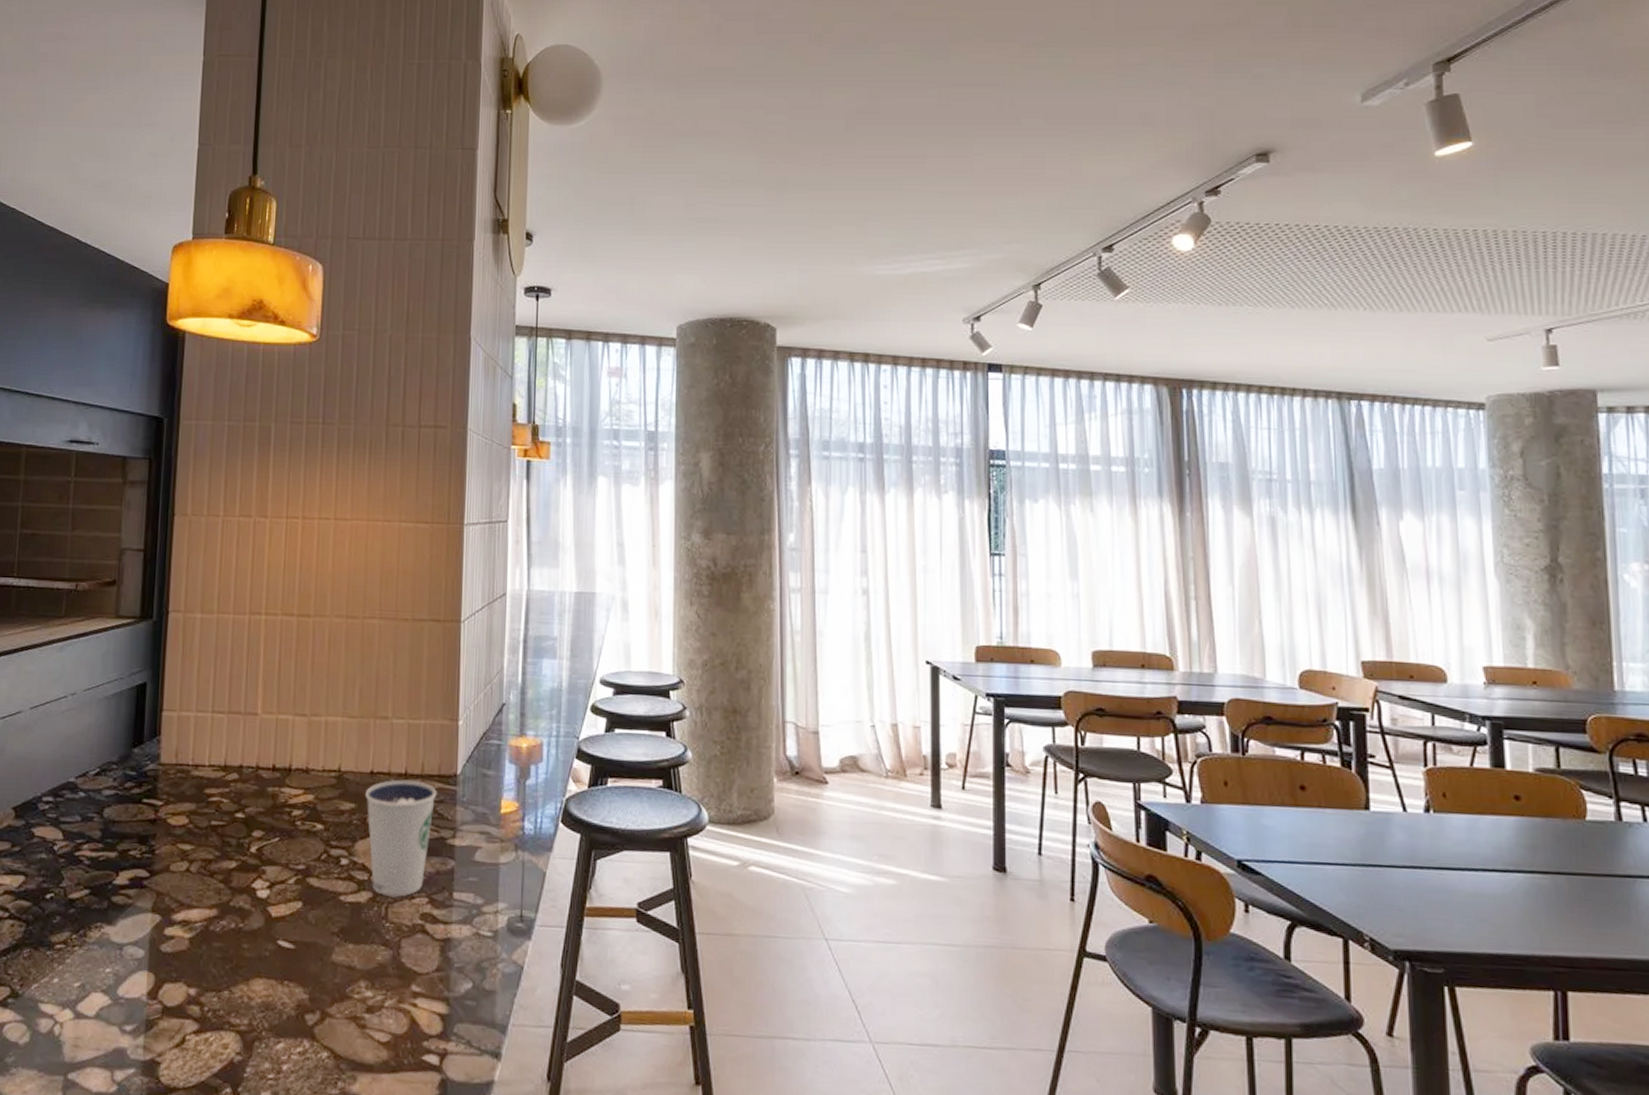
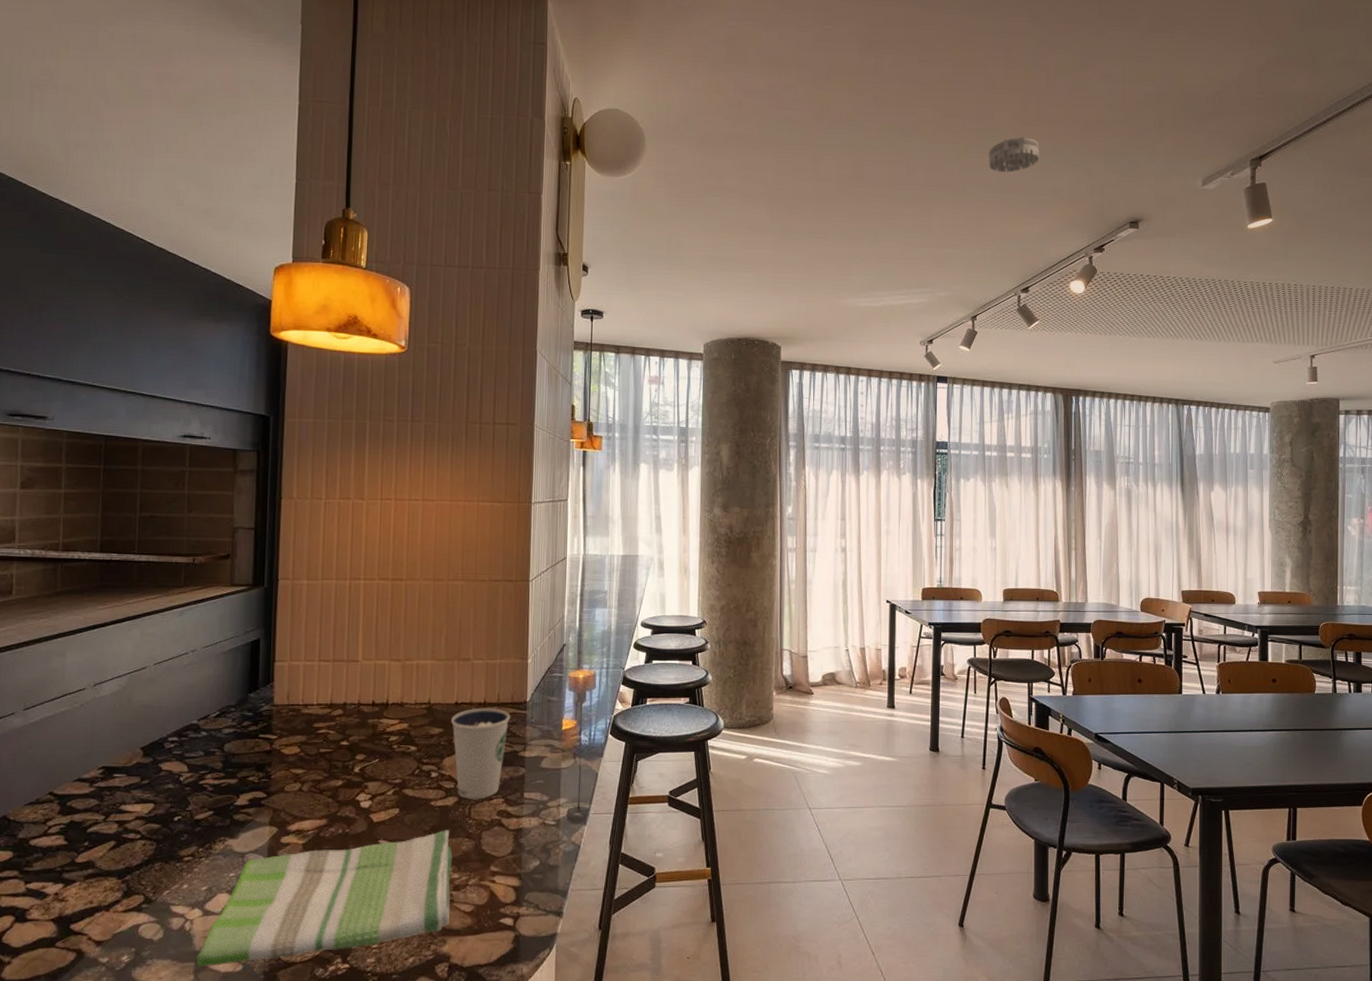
dish towel: none [65,933,365,1083] -> present [197,830,453,967]
smoke detector: none [1050,50,1121,97] -> present [989,136,1039,173]

